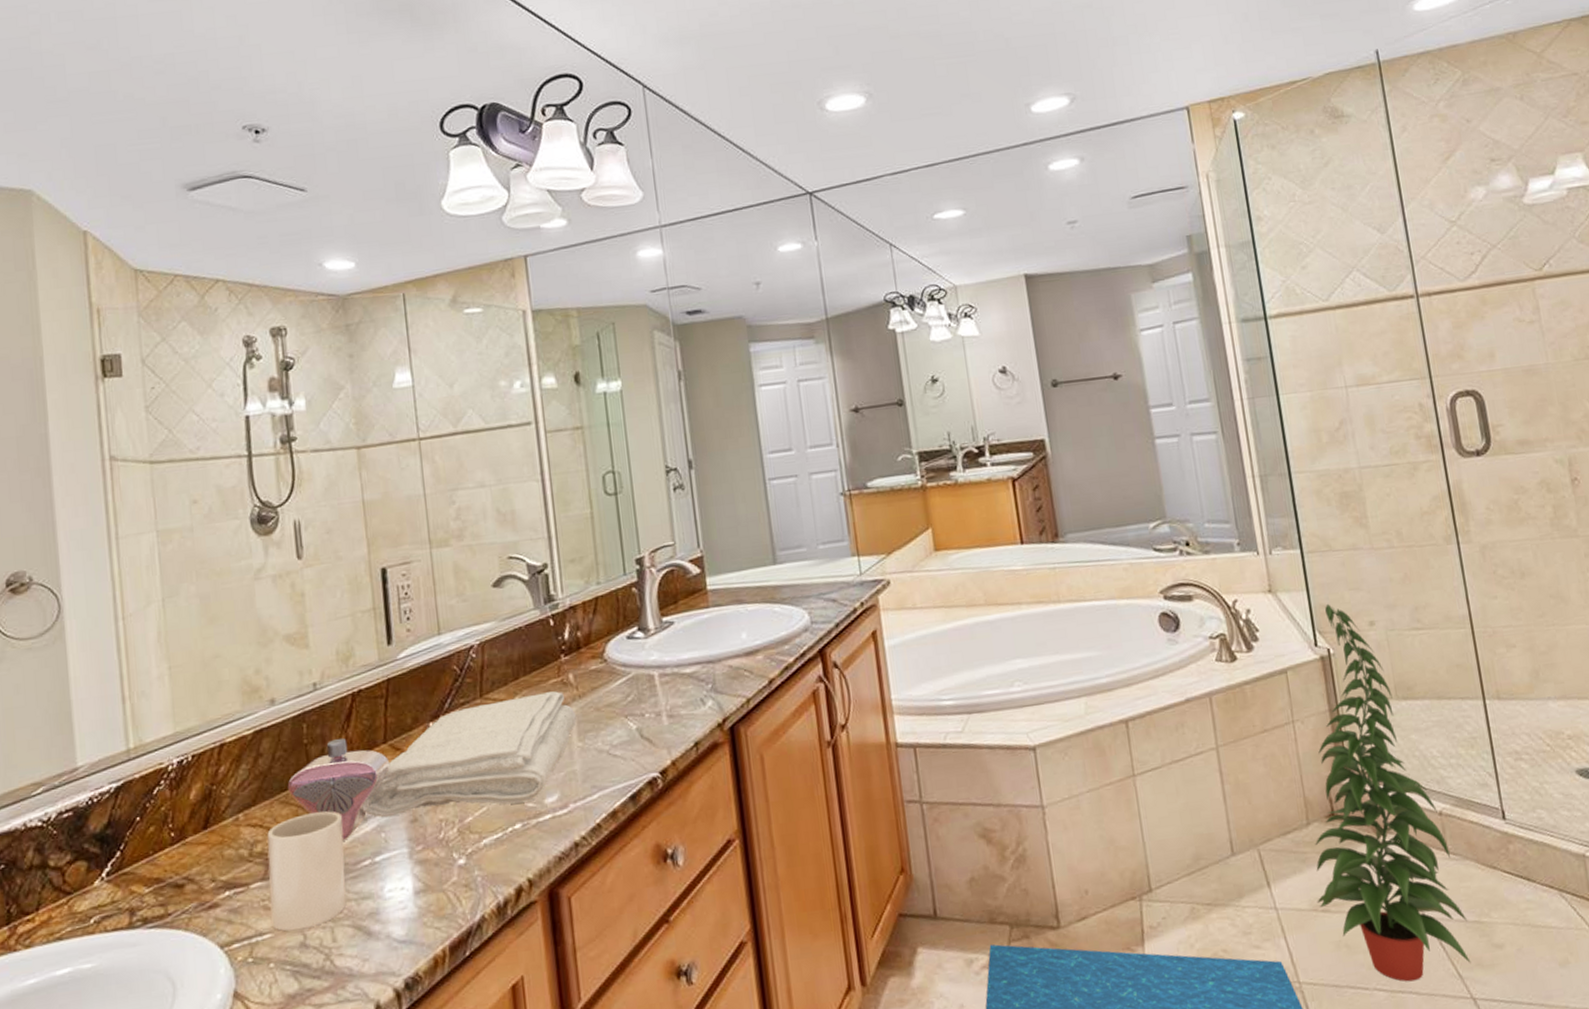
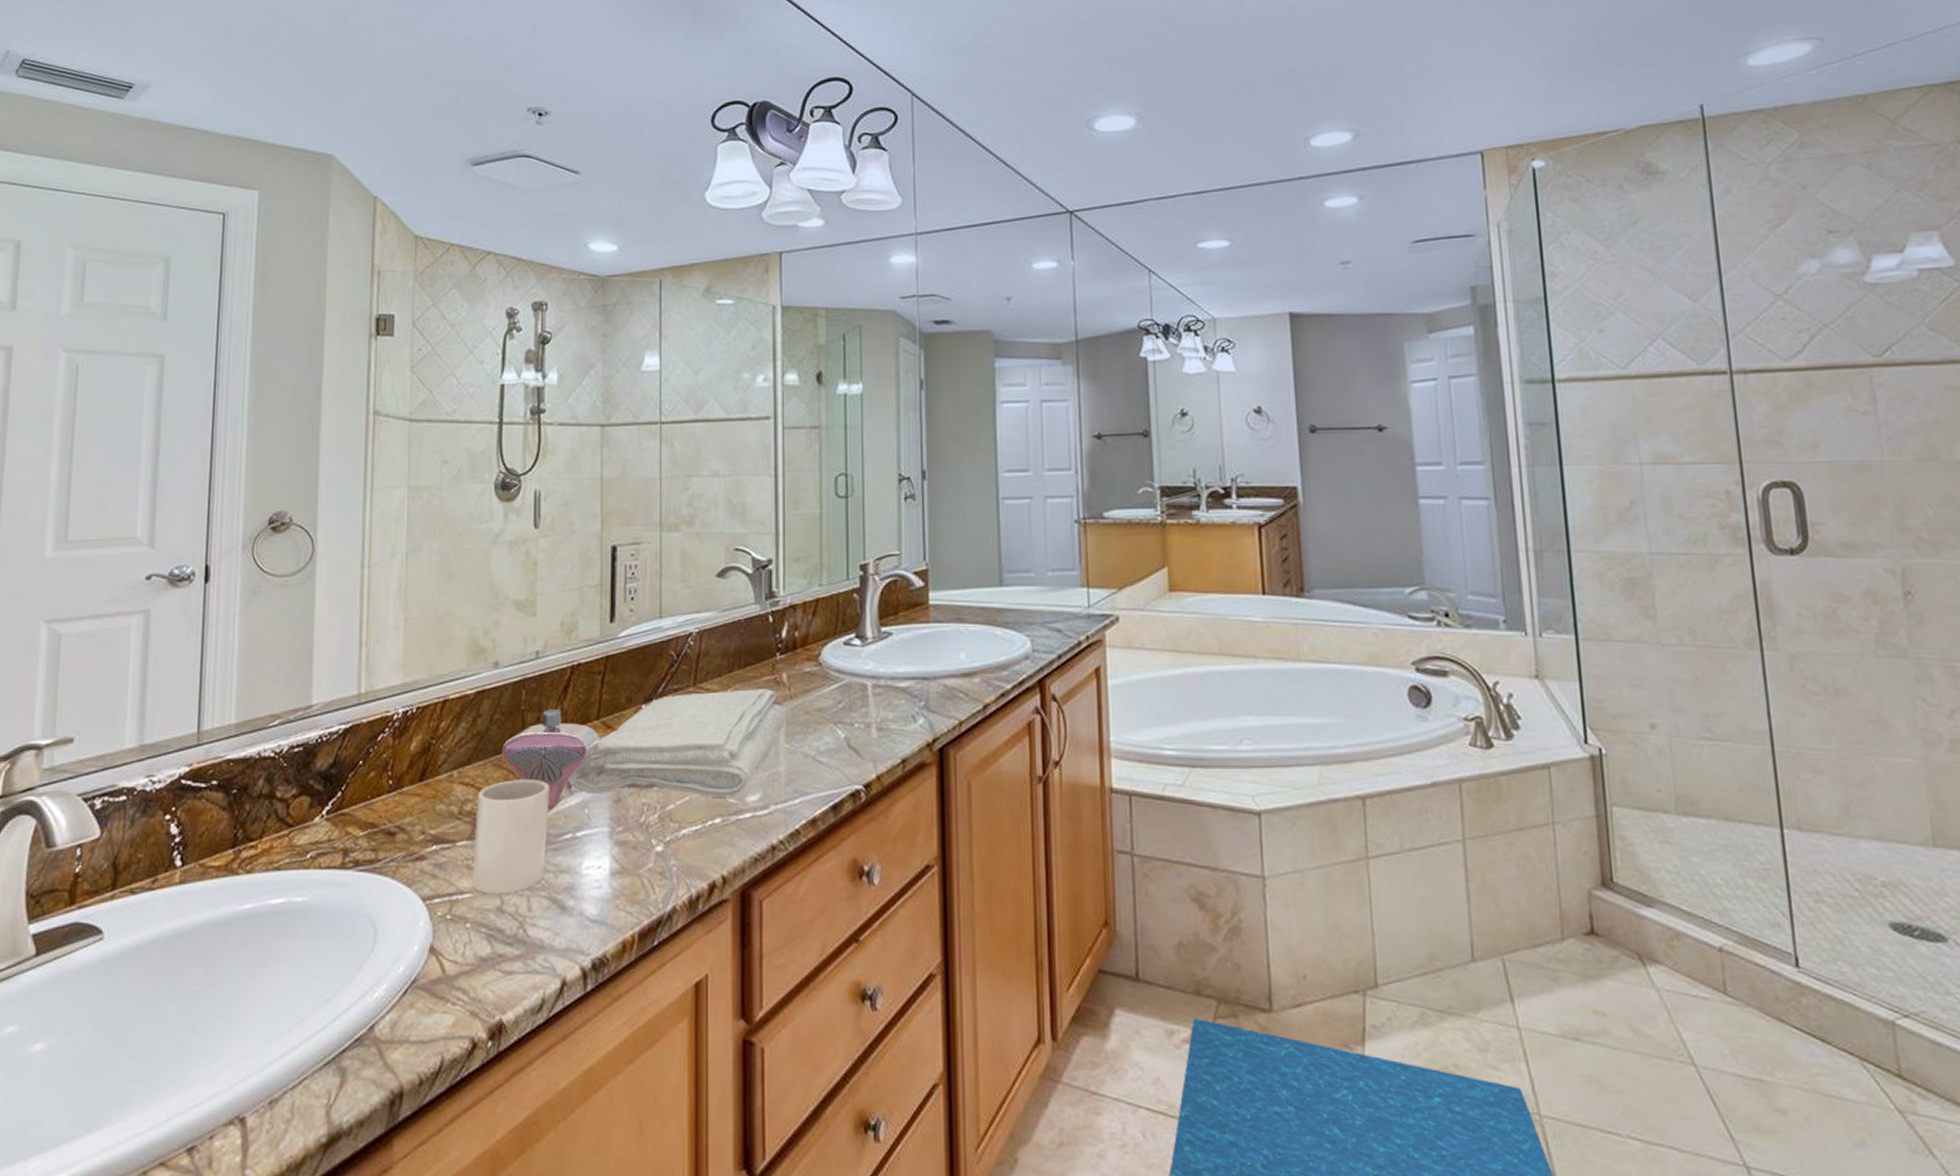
plant: present [1315,603,1471,982] -> none [1567,698,1747,1135]

